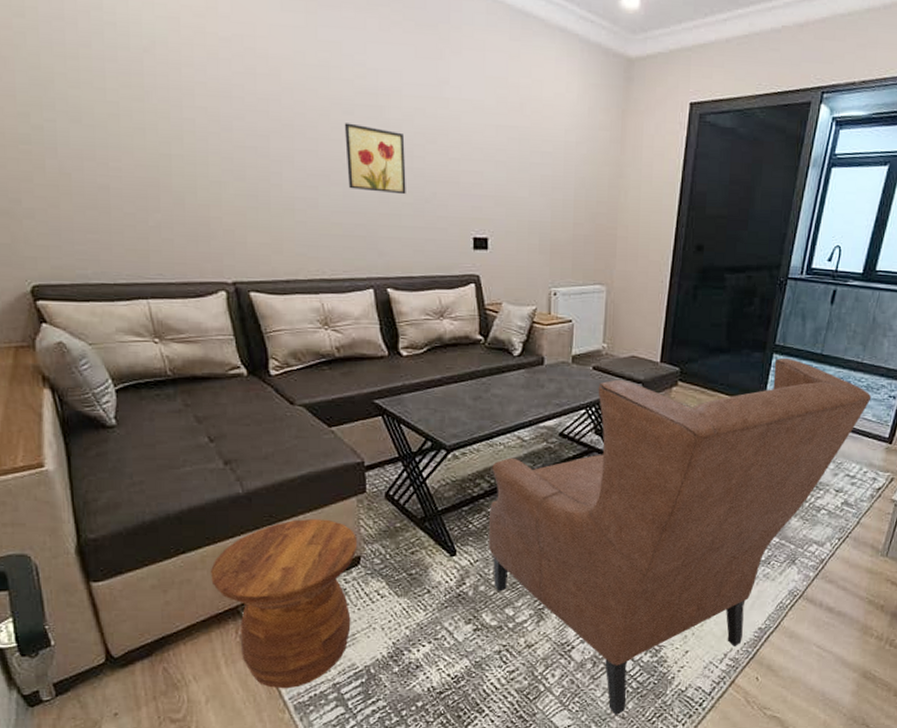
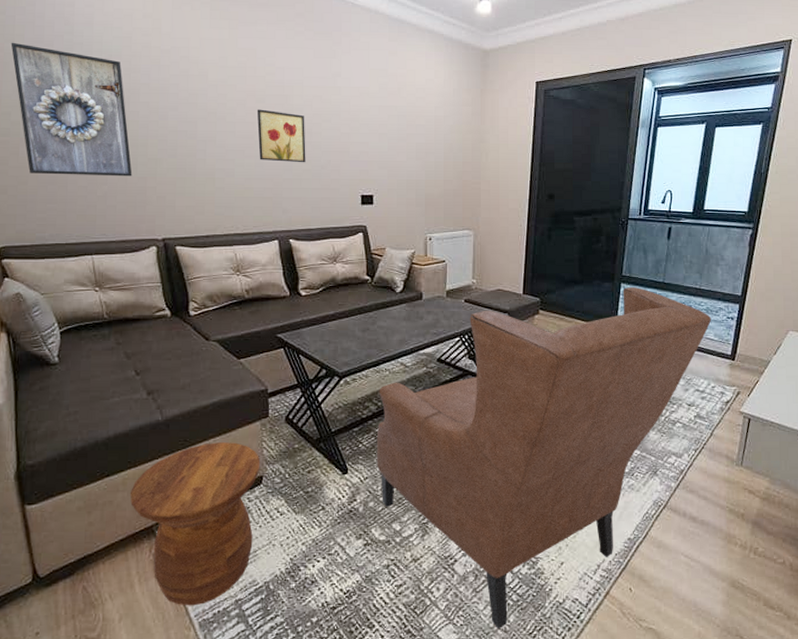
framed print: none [21,17,191,203] -> present [11,42,132,177]

